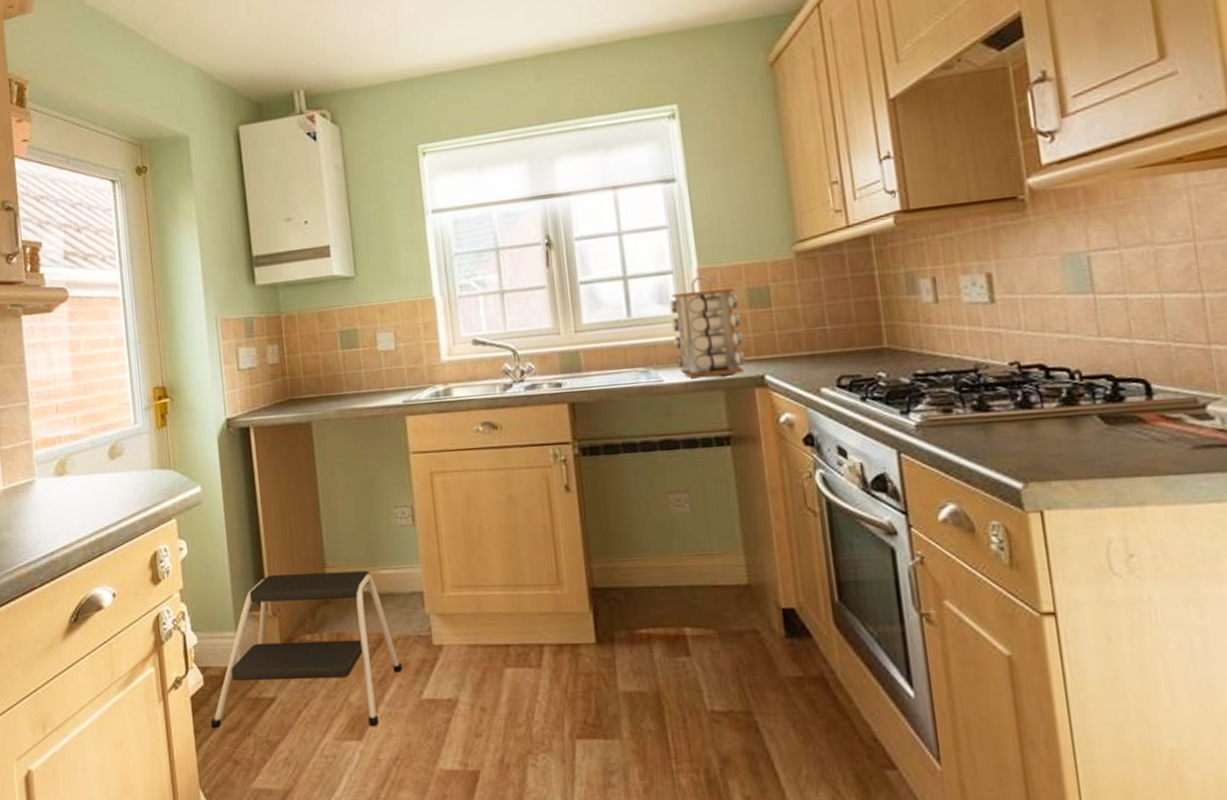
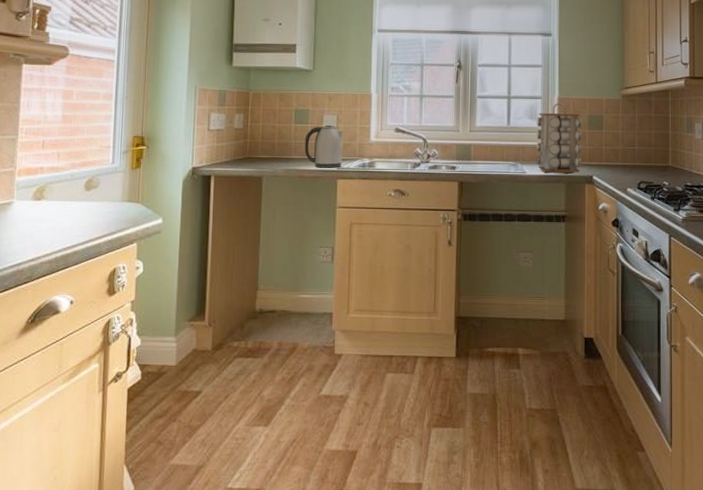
step stool: present [210,570,402,729] -> none [142,294,308,416]
kettle: none [357,345,409,404] -> present [304,125,343,168]

